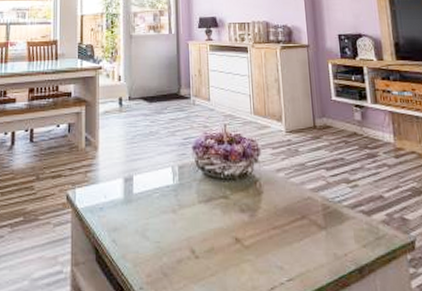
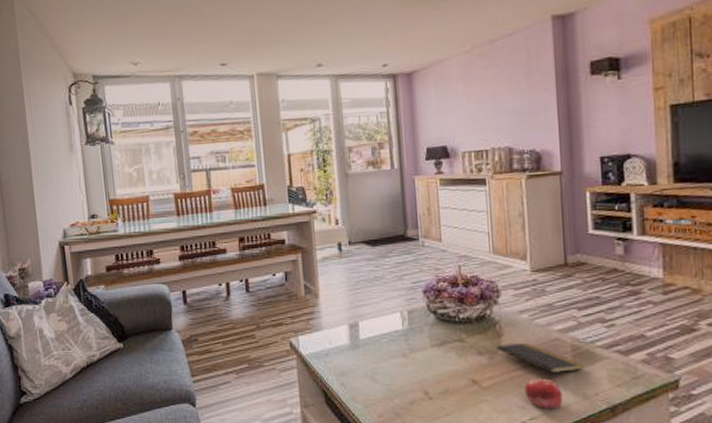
notepad: none [256,200,333,242] -> present [495,342,583,383]
fruit: none [282,238,317,271] -> present [524,378,563,410]

